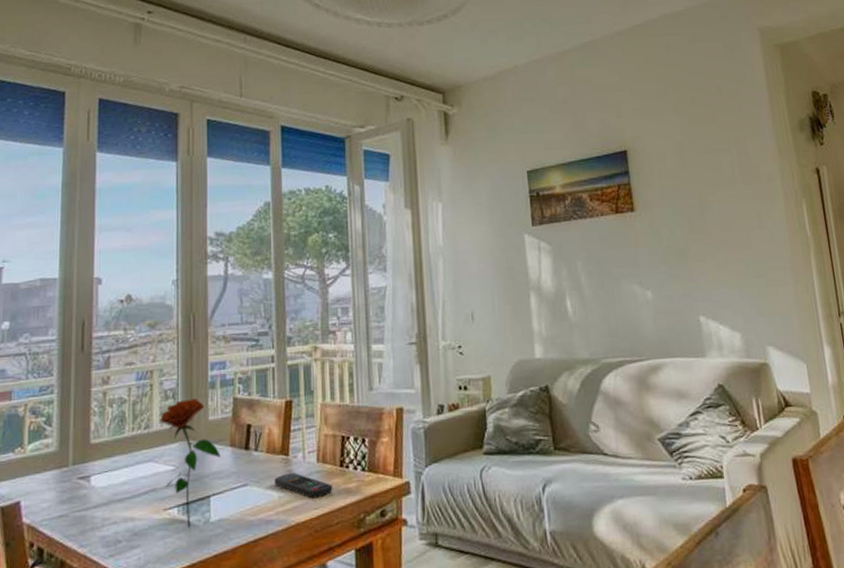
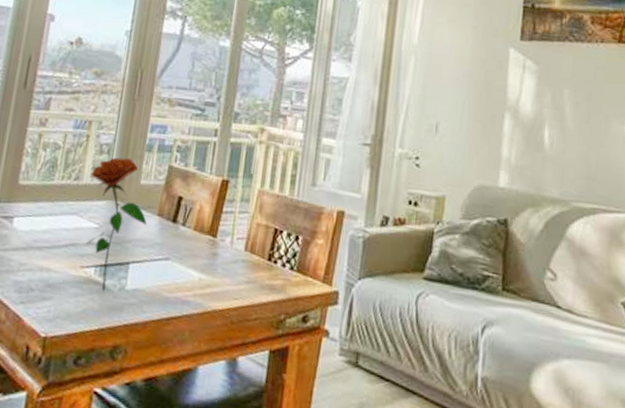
remote control: present [274,473,333,499] -> none [197,256,257,288]

